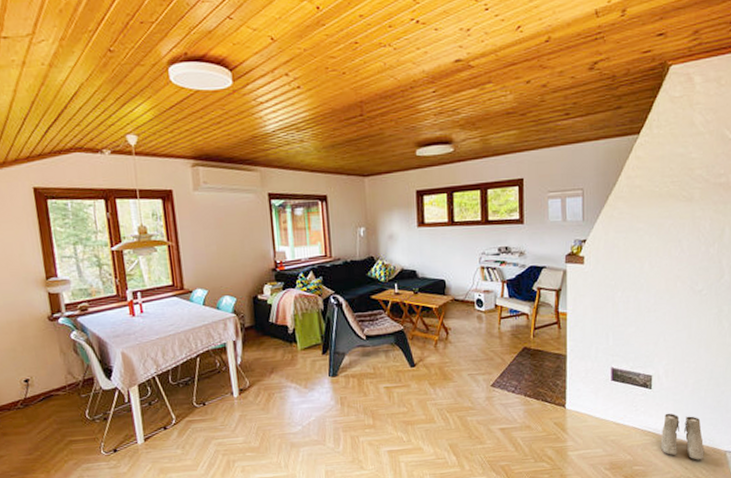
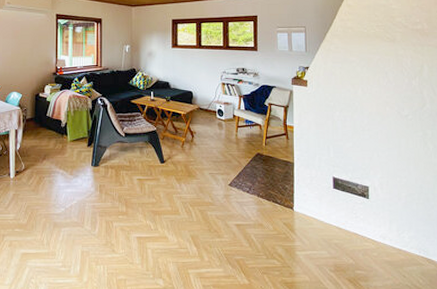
boots: present [660,413,705,460] -> none [379,222,420,269]

